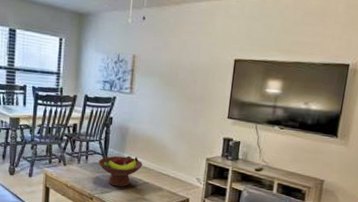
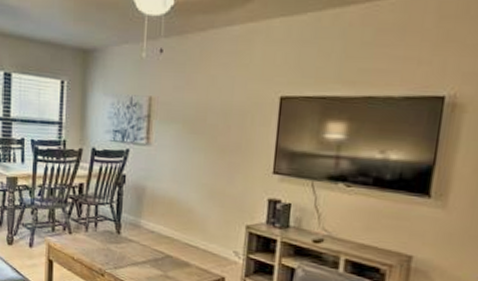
fruit bowl: present [98,156,143,187] -> none [110,222,165,262]

